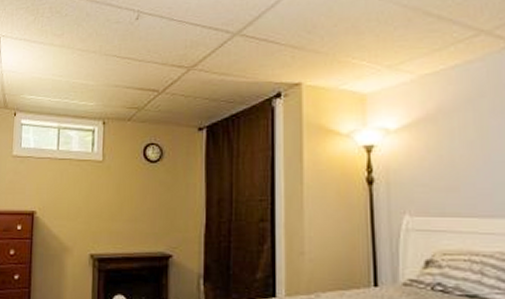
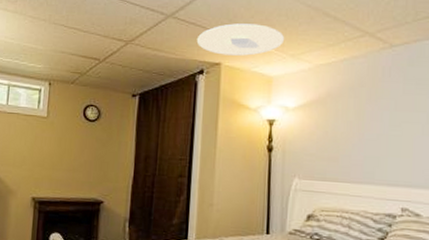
ceiling light: none [270,33,378,74] -> present [196,23,285,56]

